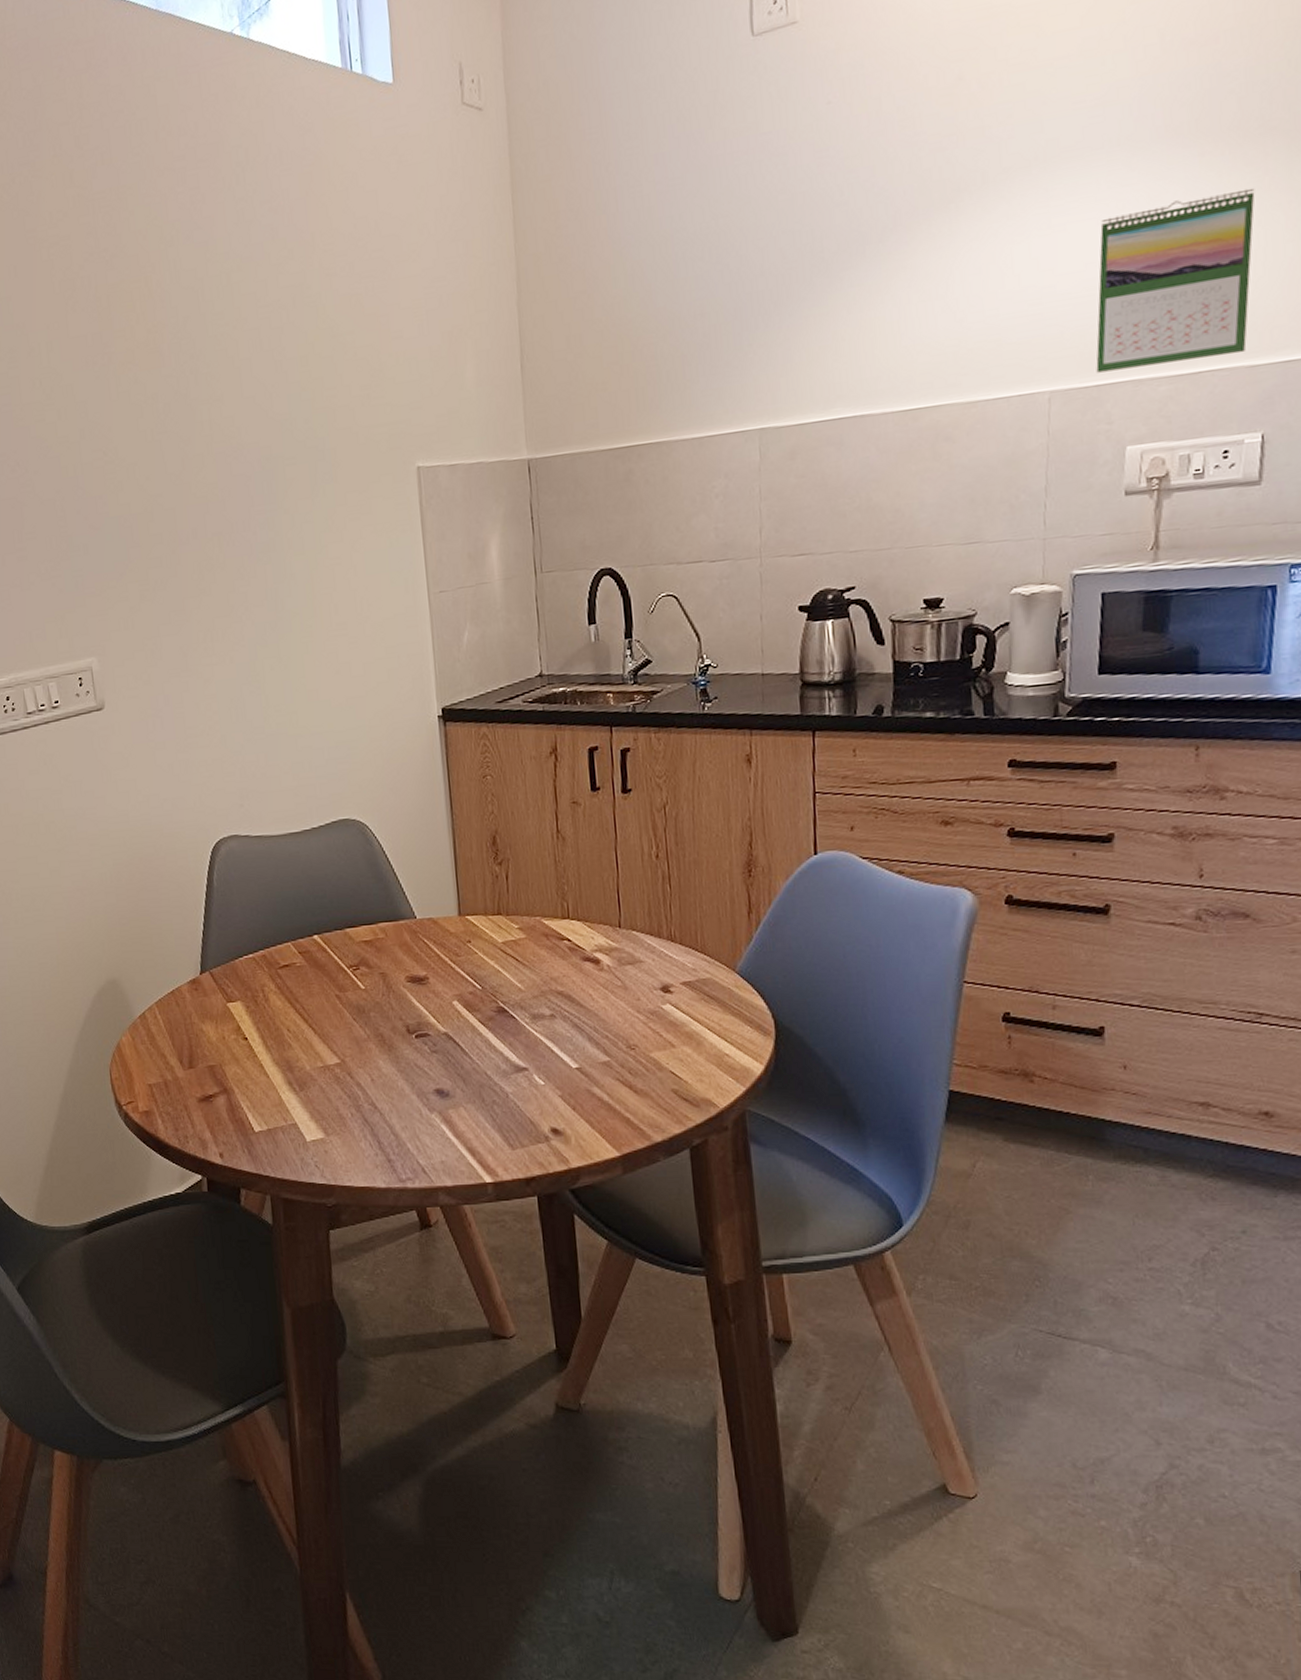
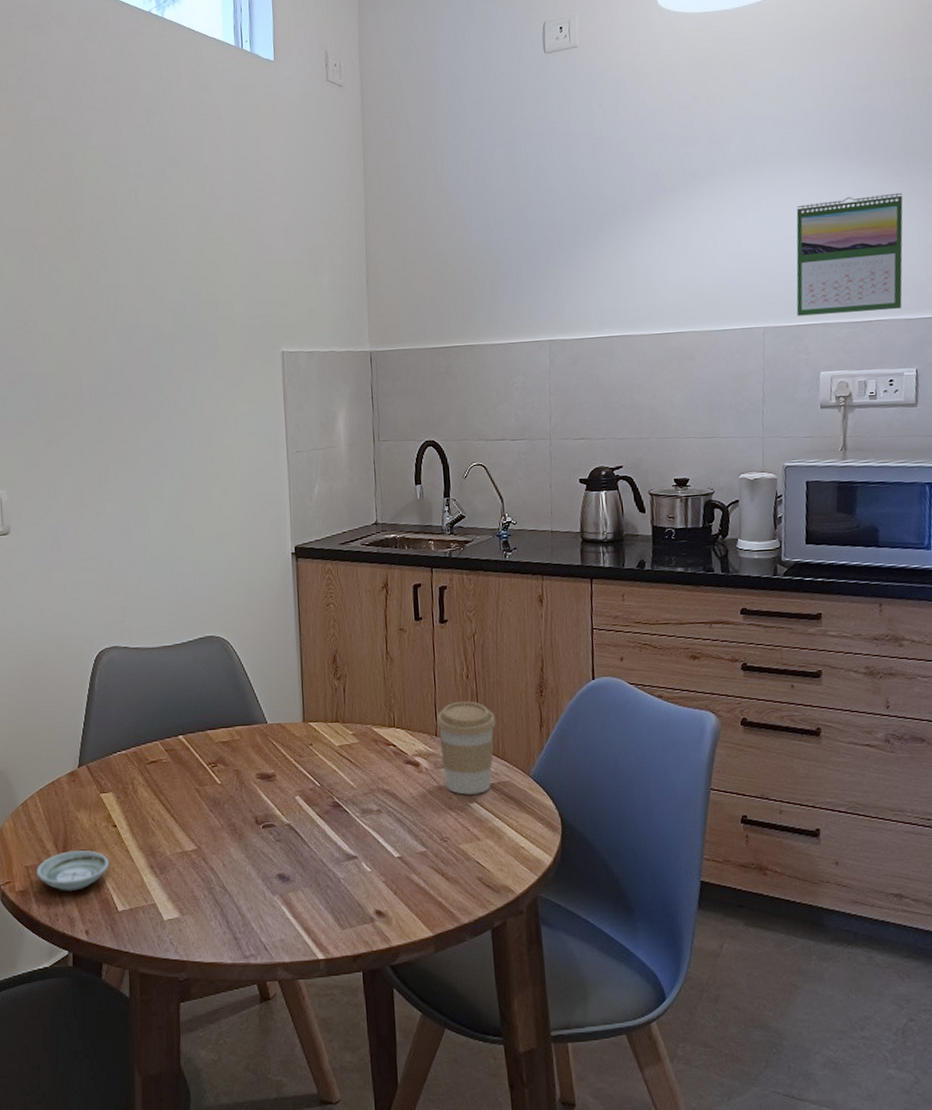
saucer: none [161,1066,242,1111] -> present [36,850,110,891]
coffee cup: none [619,885,694,995] -> present [436,701,497,795]

